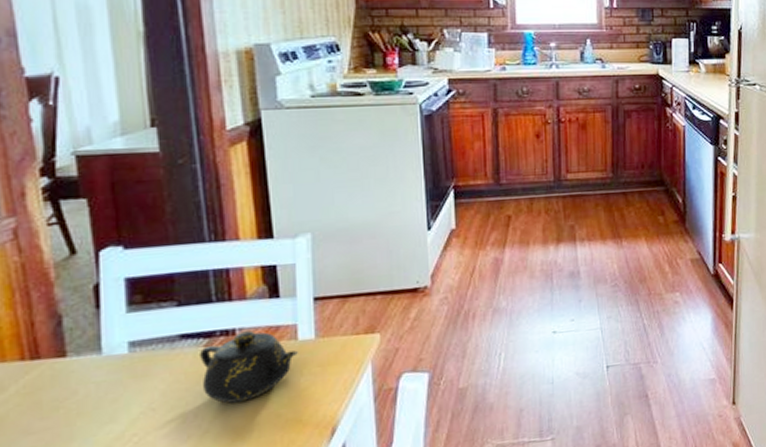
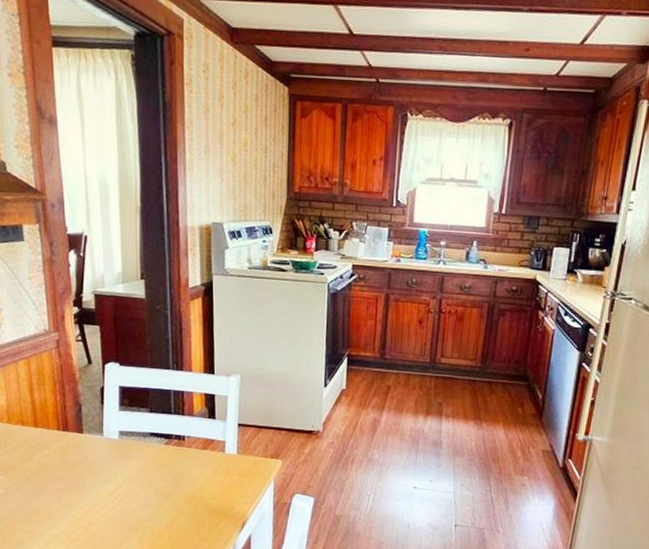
teapot: present [200,330,298,404] -> none [162,439,224,489]

